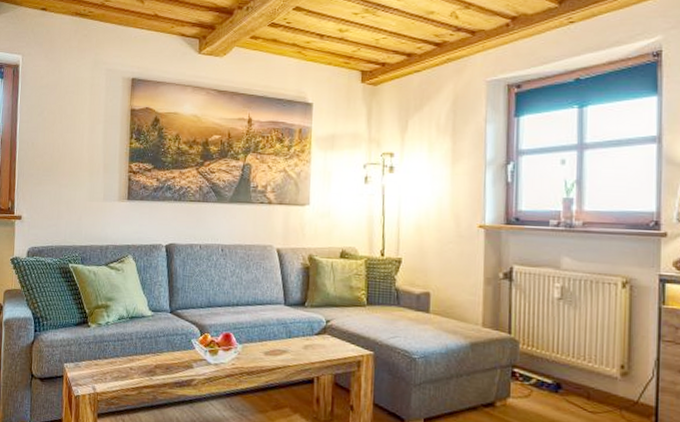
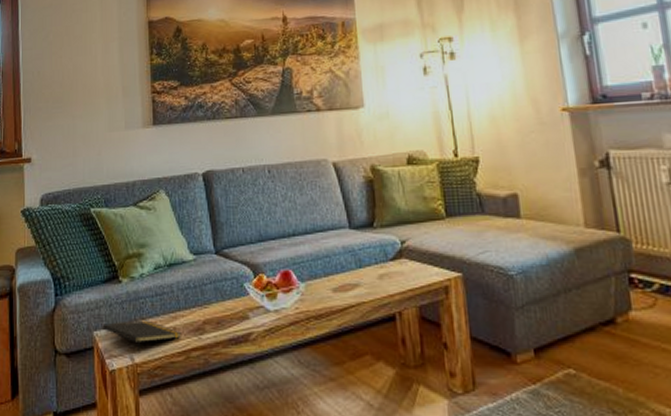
notepad: none [71,358,136,385] -> present [102,320,181,353]

